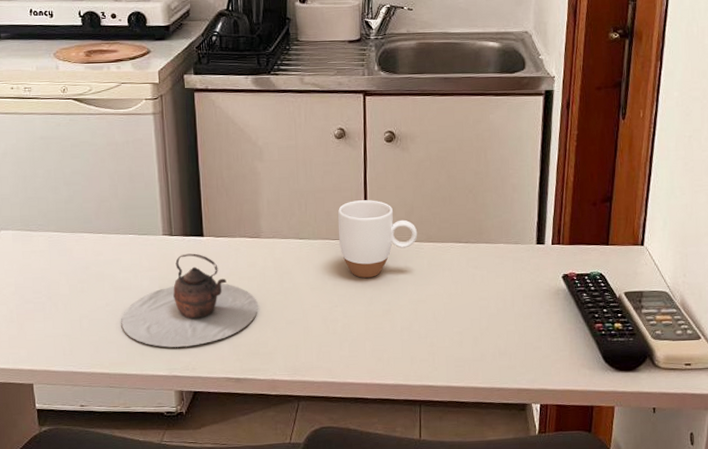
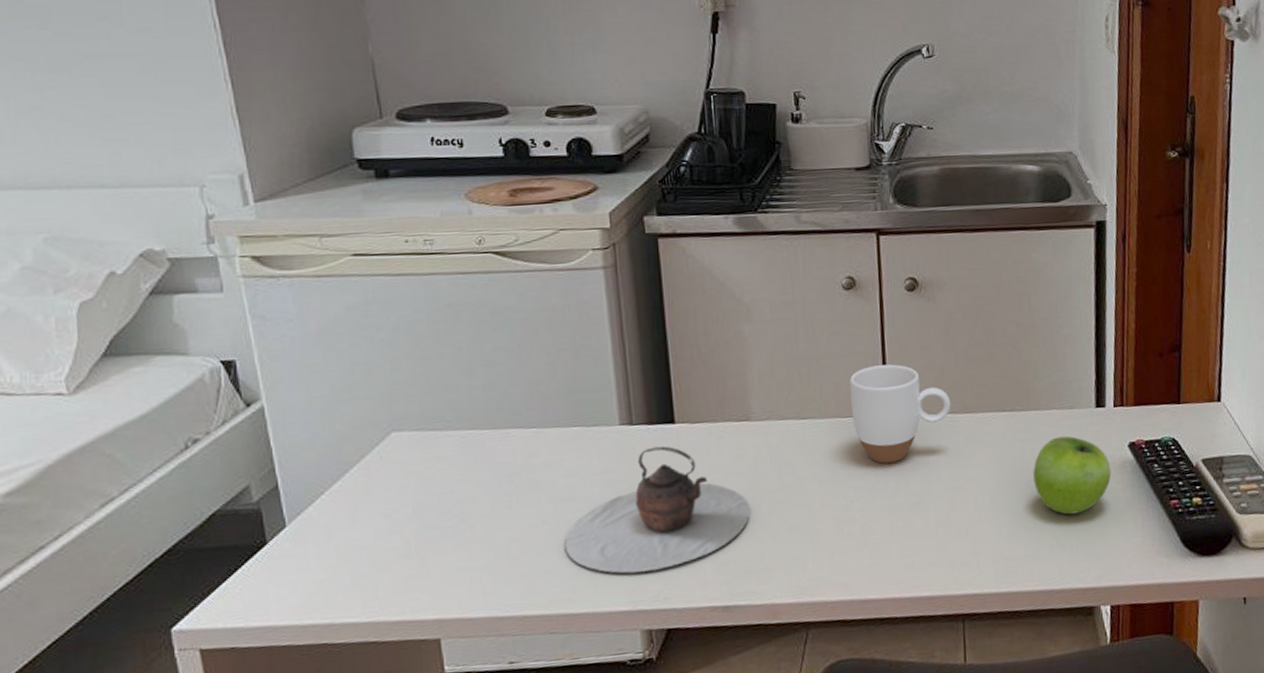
fruit: none [482,265,547,329] -> present [1033,436,1112,515]

